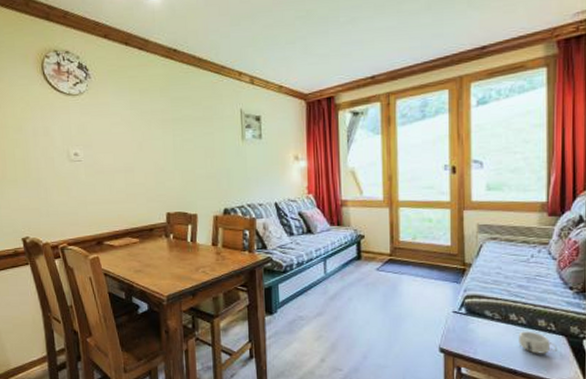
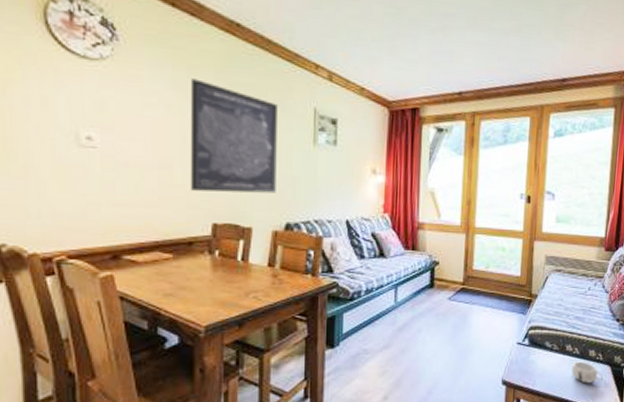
wall art: none [142,98,214,188] -> present [190,78,278,193]

